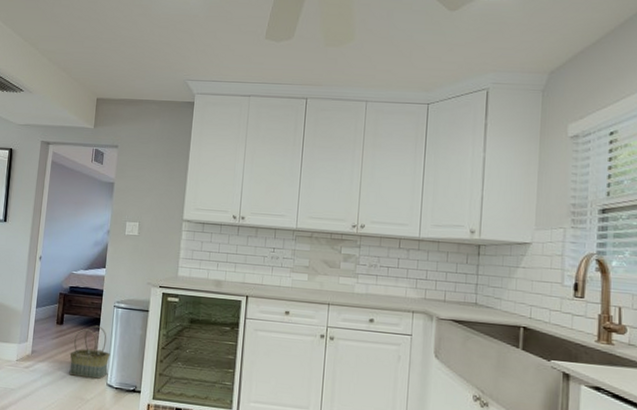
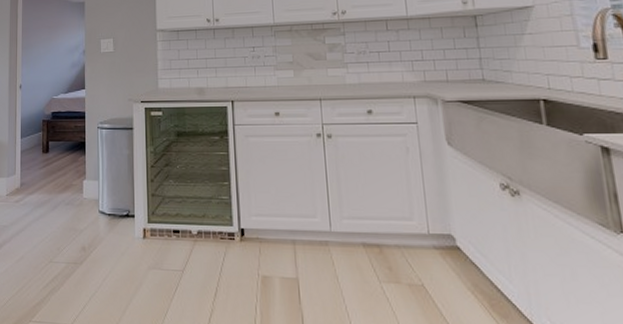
basket: present [69,325,110,379] -> none [58,149,99,206]

